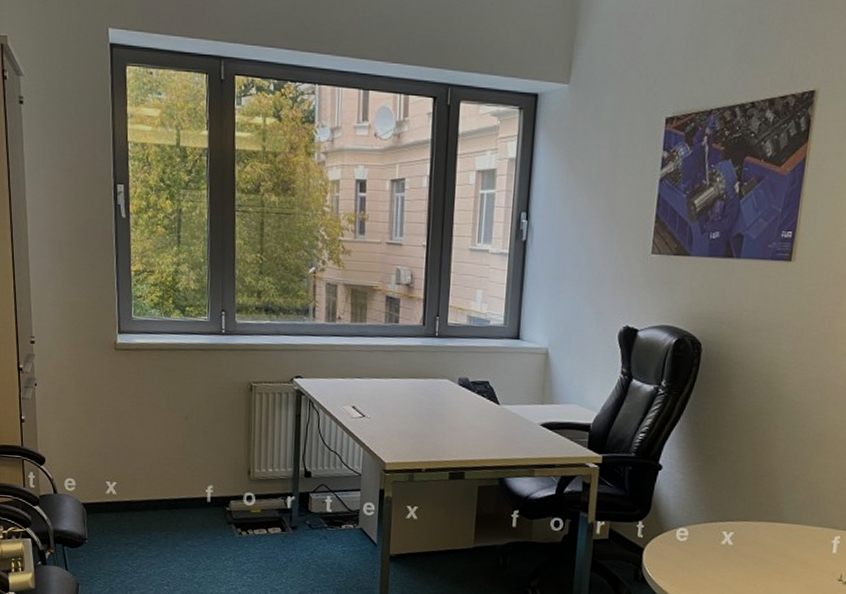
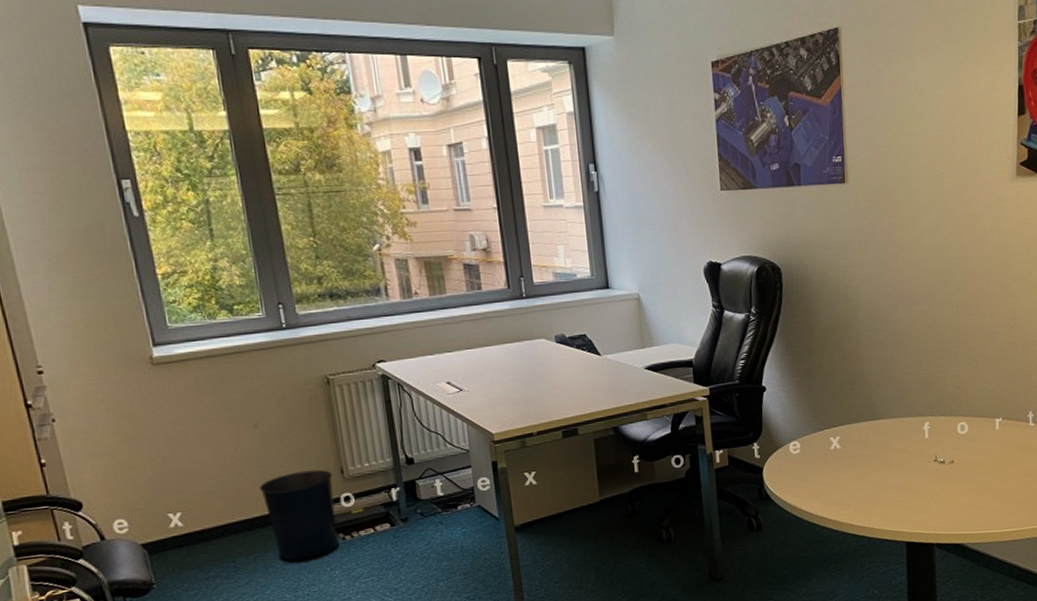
waste bin: none [179,465,240,548] -> present [258,469,340,563]

